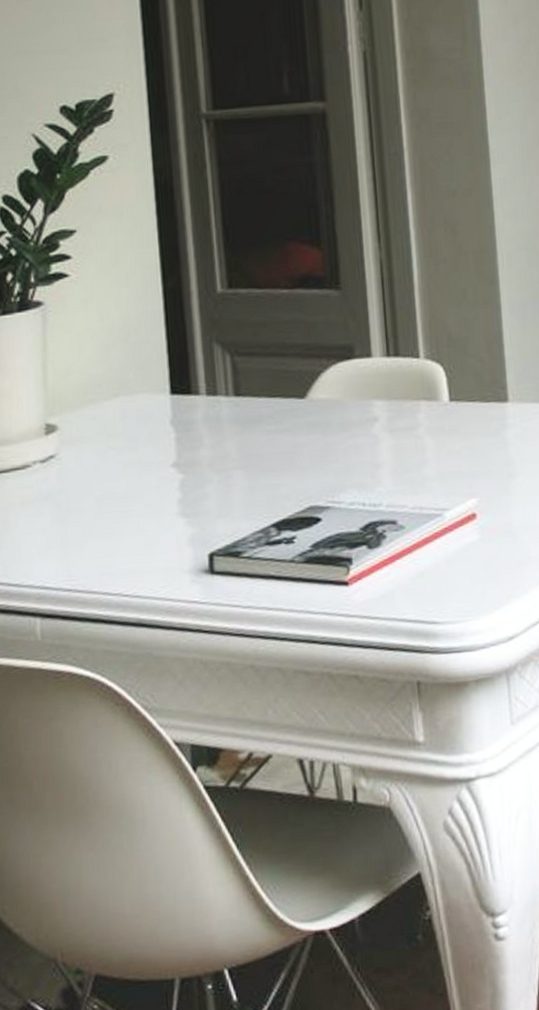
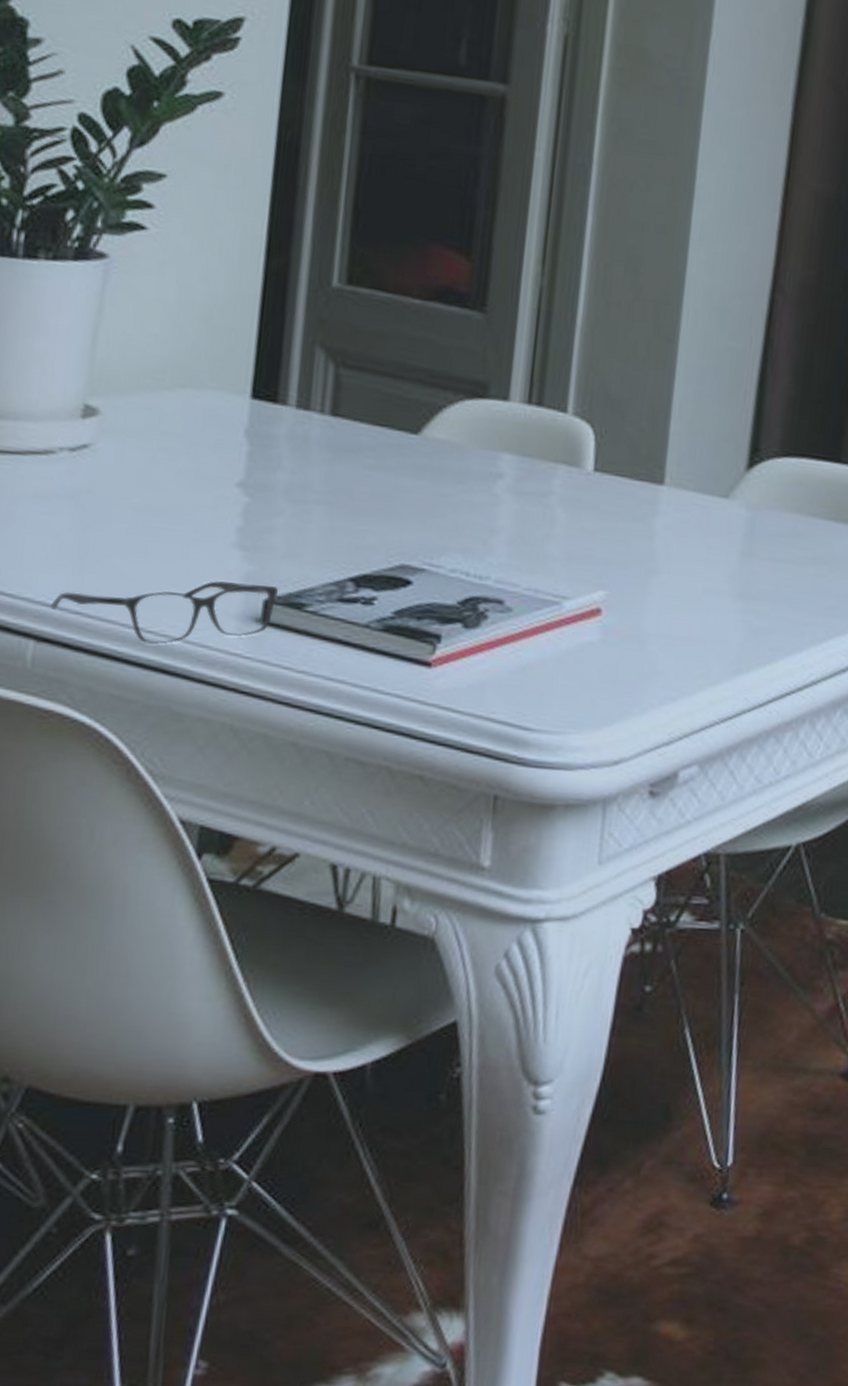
eyeglasses: none [47,541,218,605] -> present [50,581,278,645]

